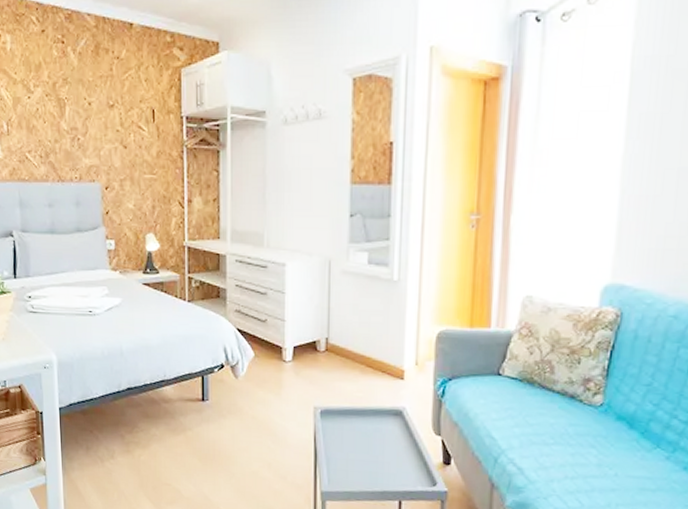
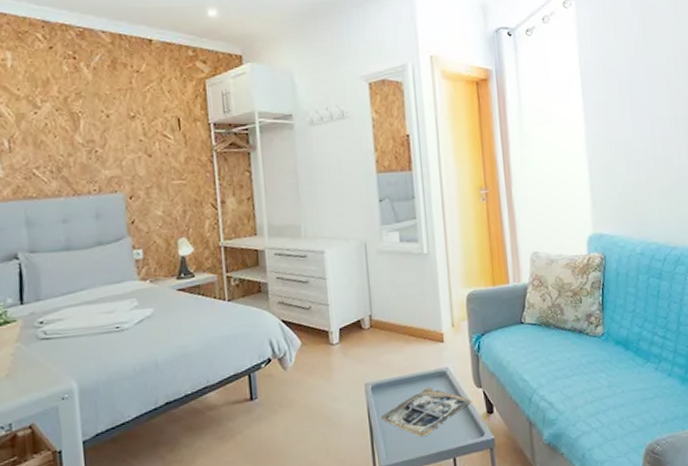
magazine: none [326,423,428,473] -> present [380,386,472,438]

